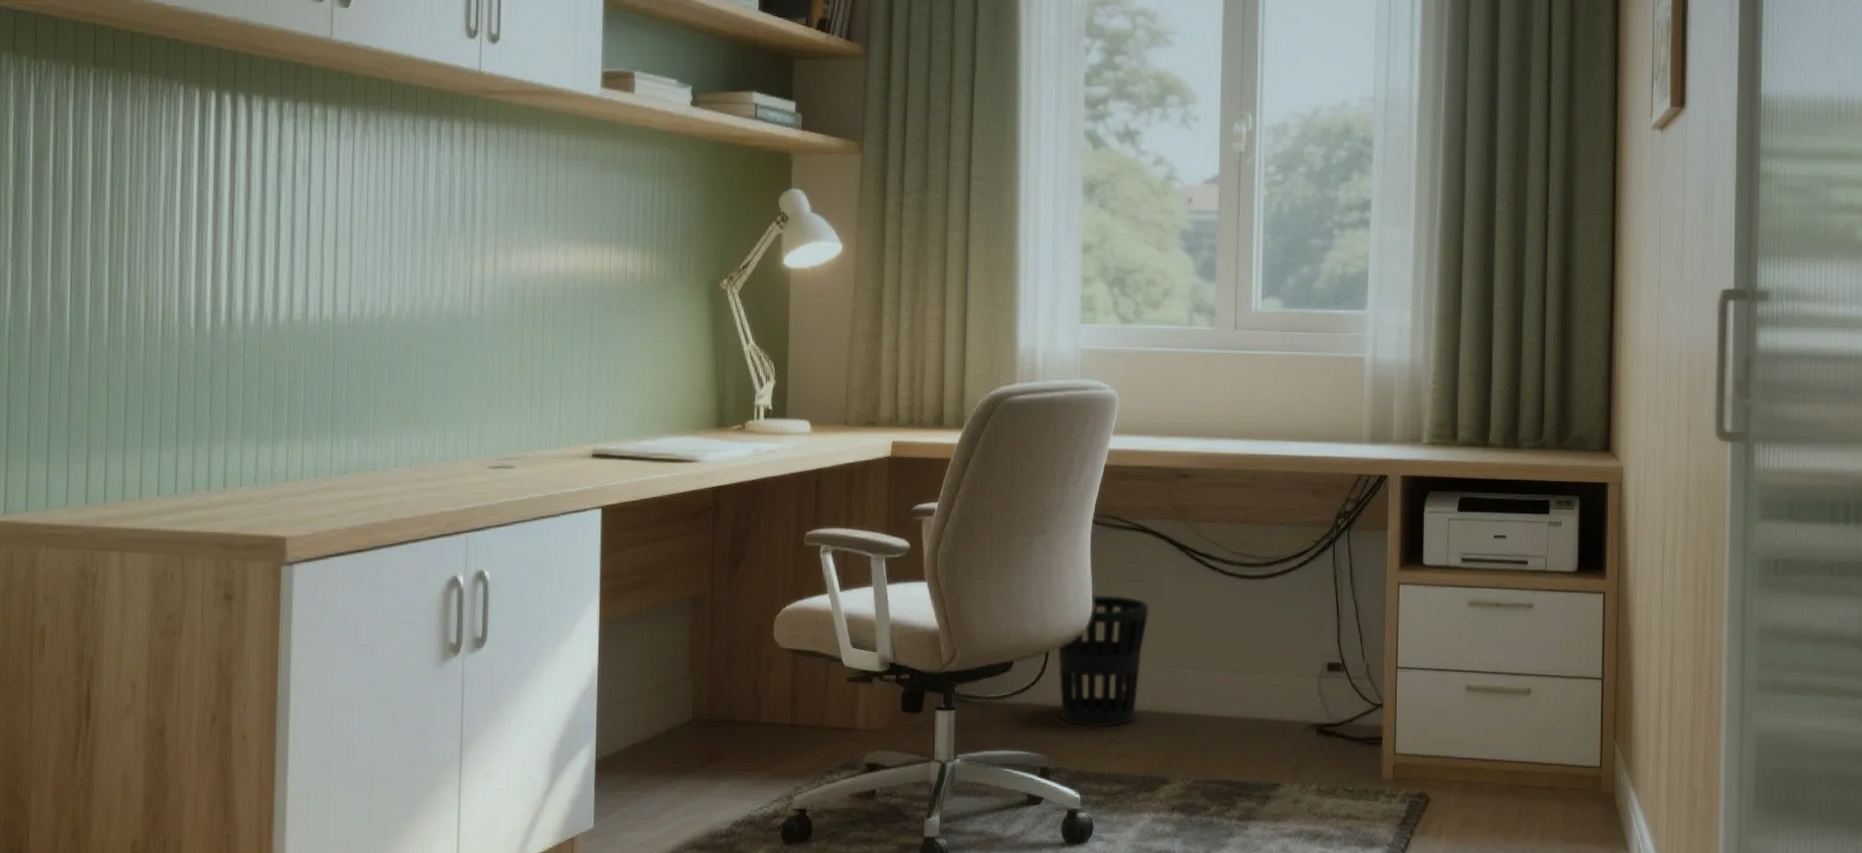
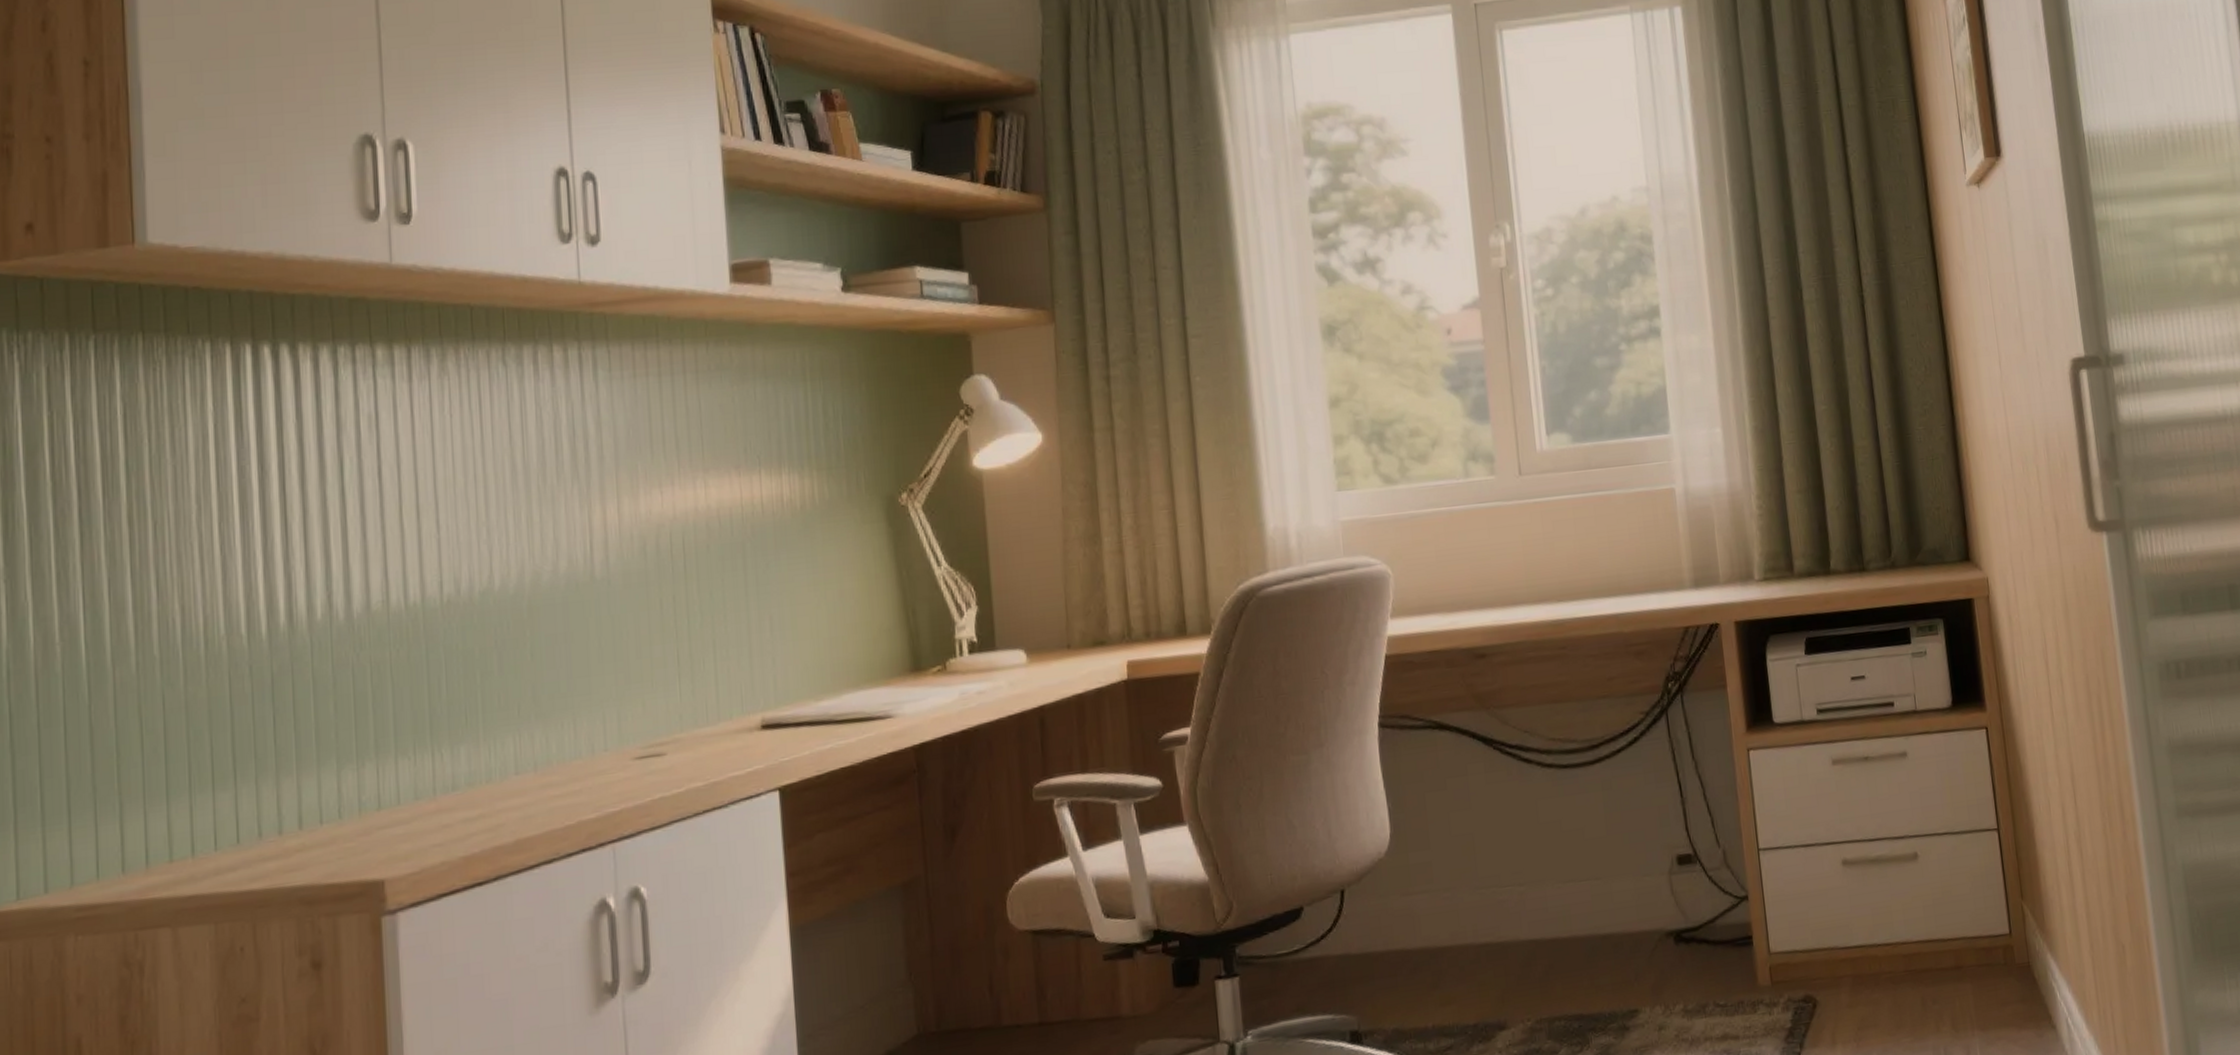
wastebasket: present [1057,596,1150,727] -> none [1354,809,1459,975]

